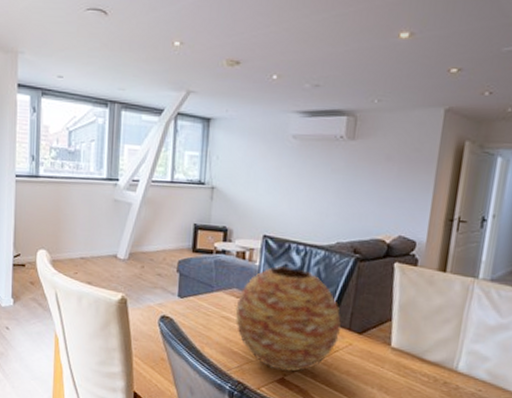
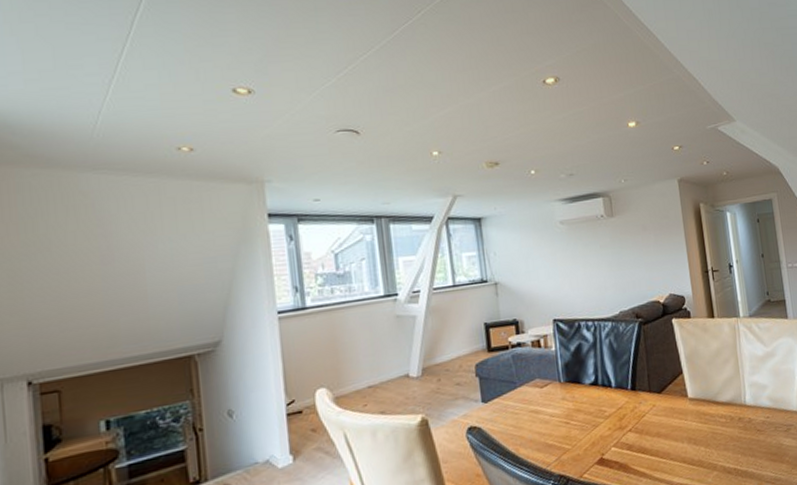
vase: present [235,266,341,372] -> none [541,344,643,452]

